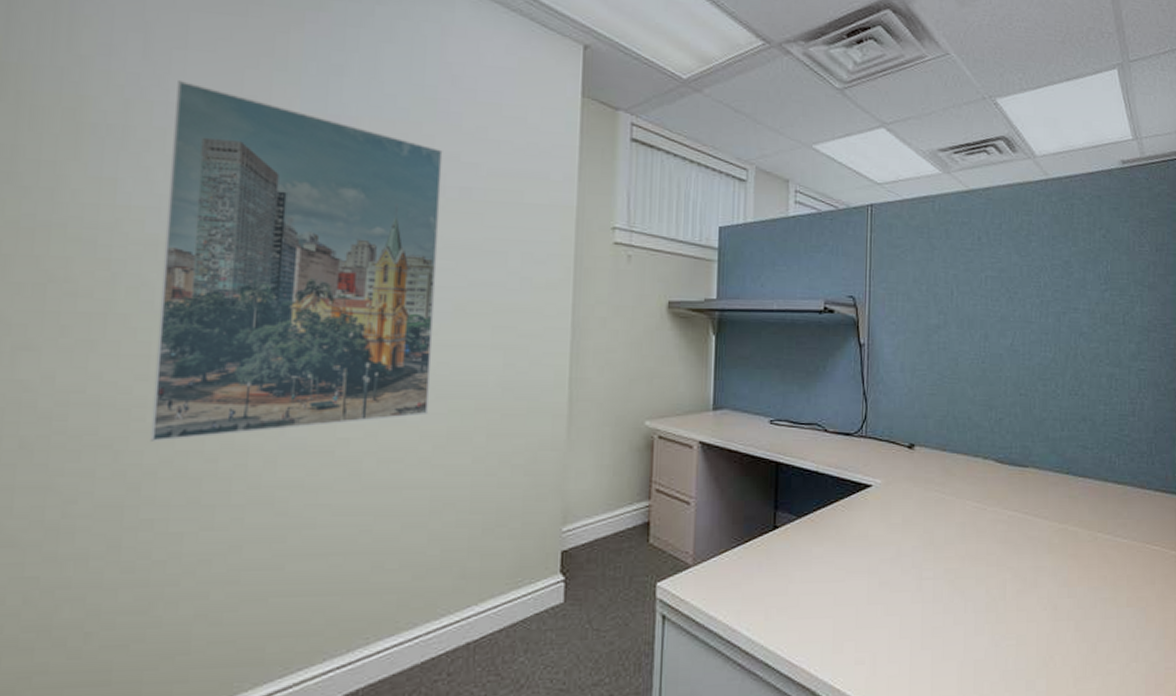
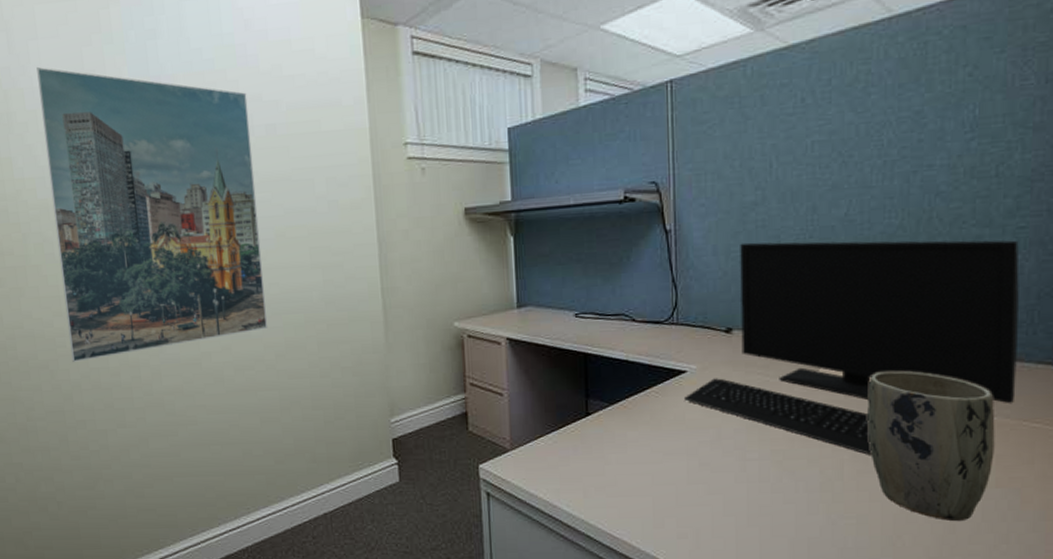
keyboard: none [869,494,1030,575] -> present [685,378,872,455]
monitor: none [922,362,1141,528] -> present [740,240,1019,404]
plant pot: none [1026,493,1126,641] -> present [867,370,995,522]

